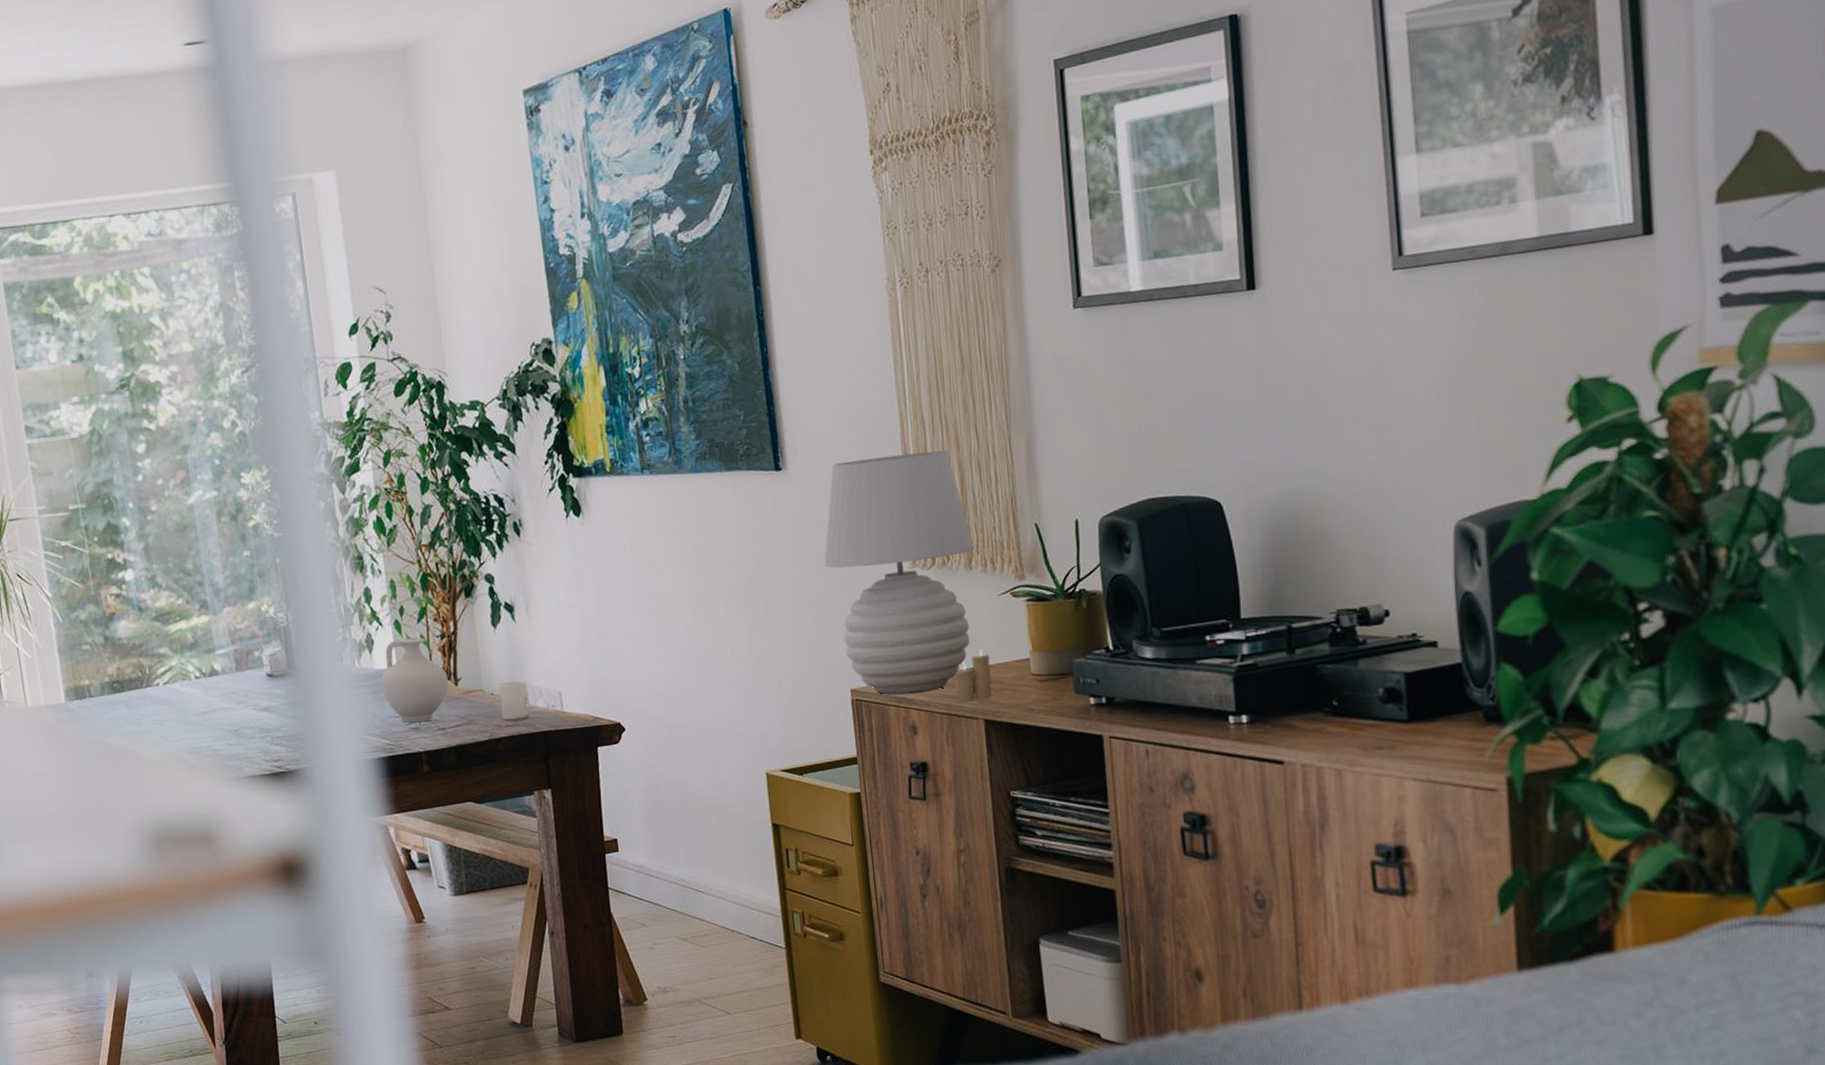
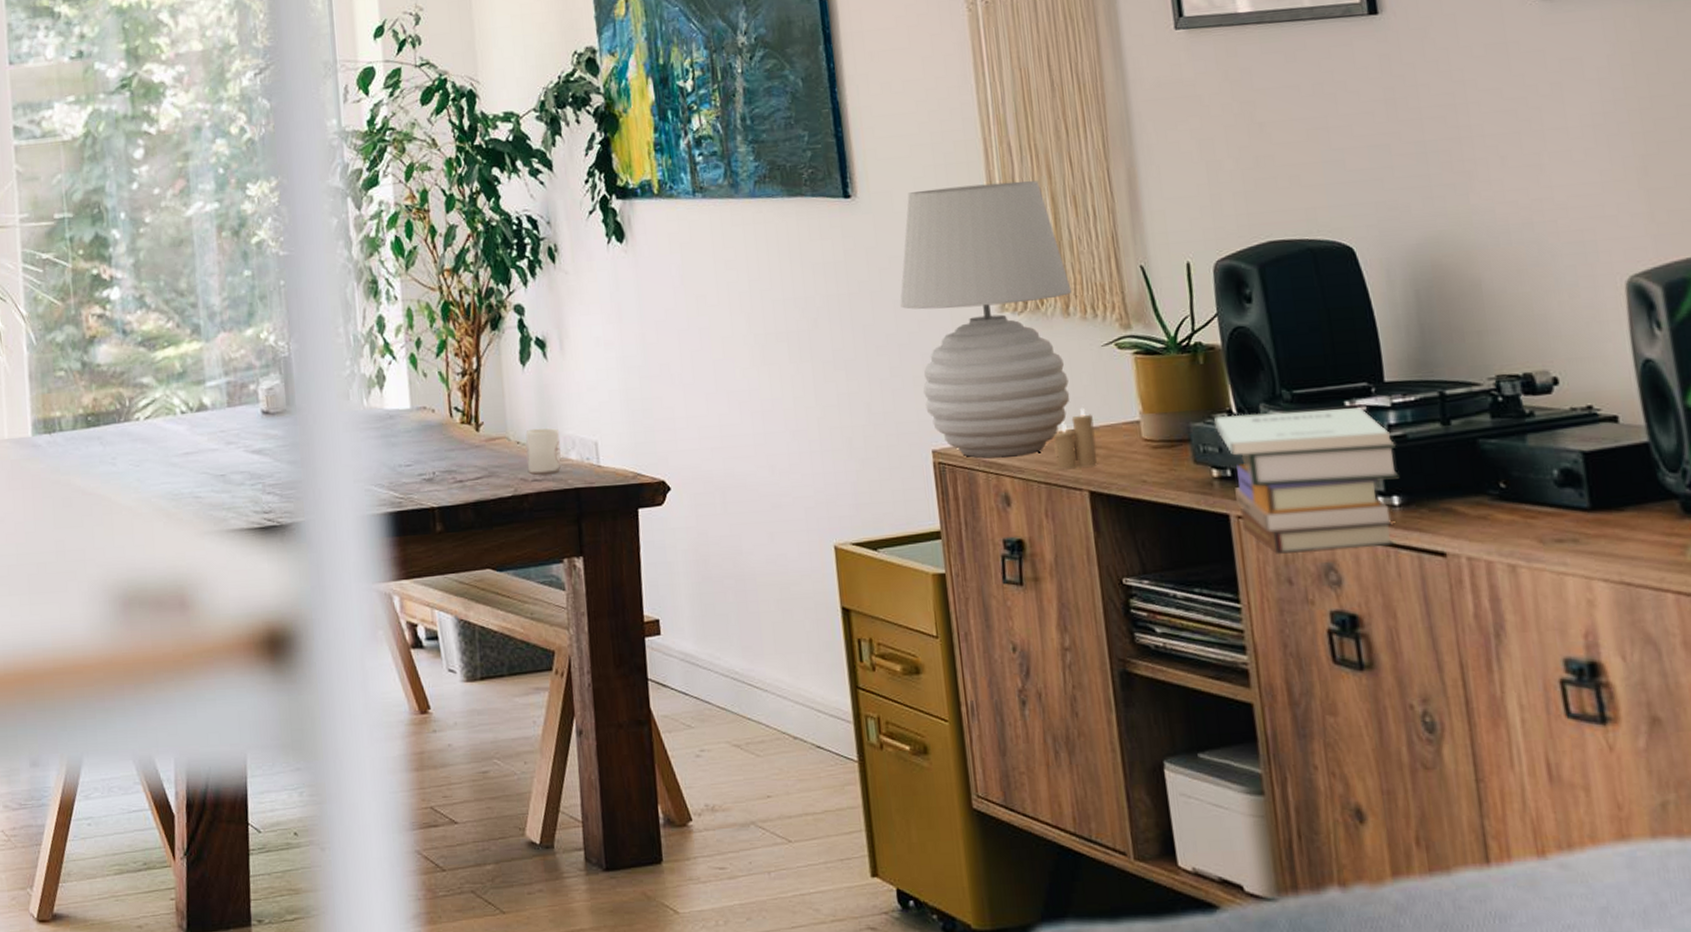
ceramic jug: present [381,637,449,723] -> none [391,373,469,473]
books: none [1093,641,1249,767] -> present [1214,407,1400,554]

